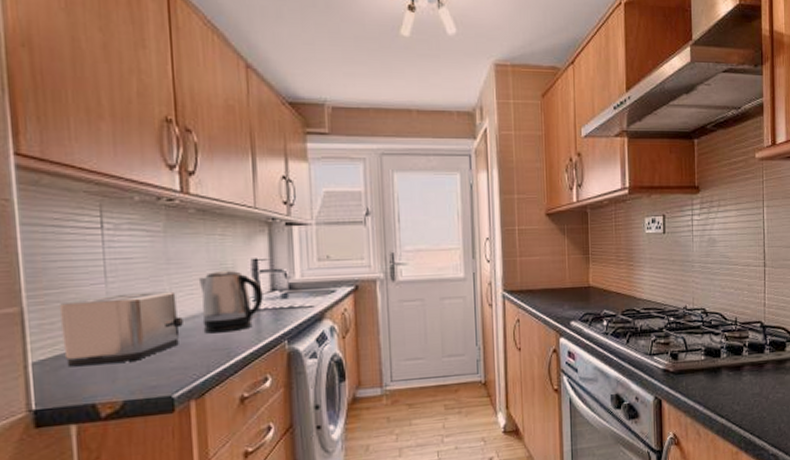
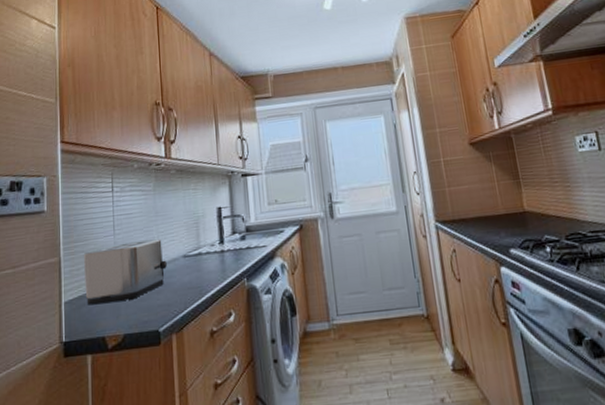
kettle: present [198,270,263,334] -> none [177,218,226,274]

